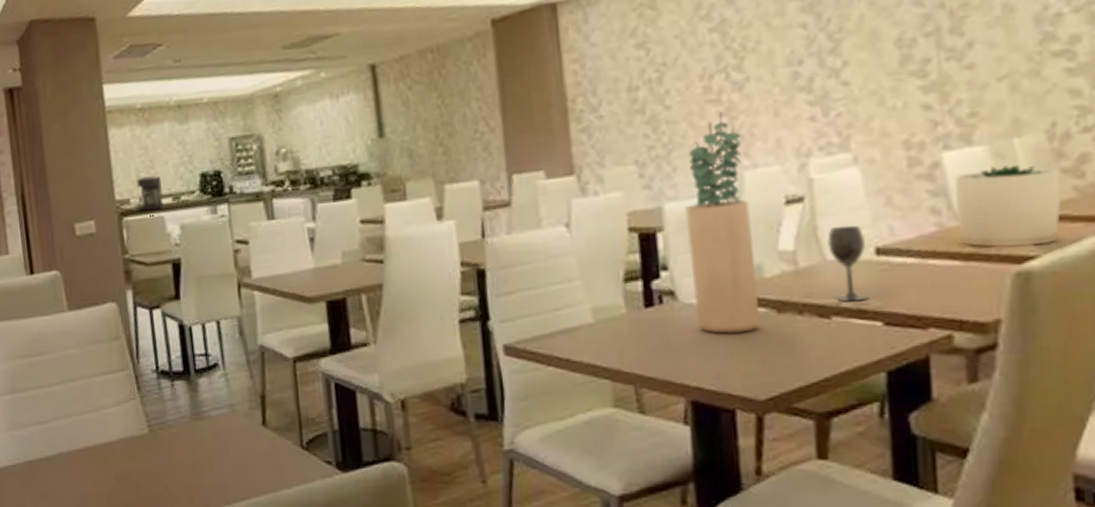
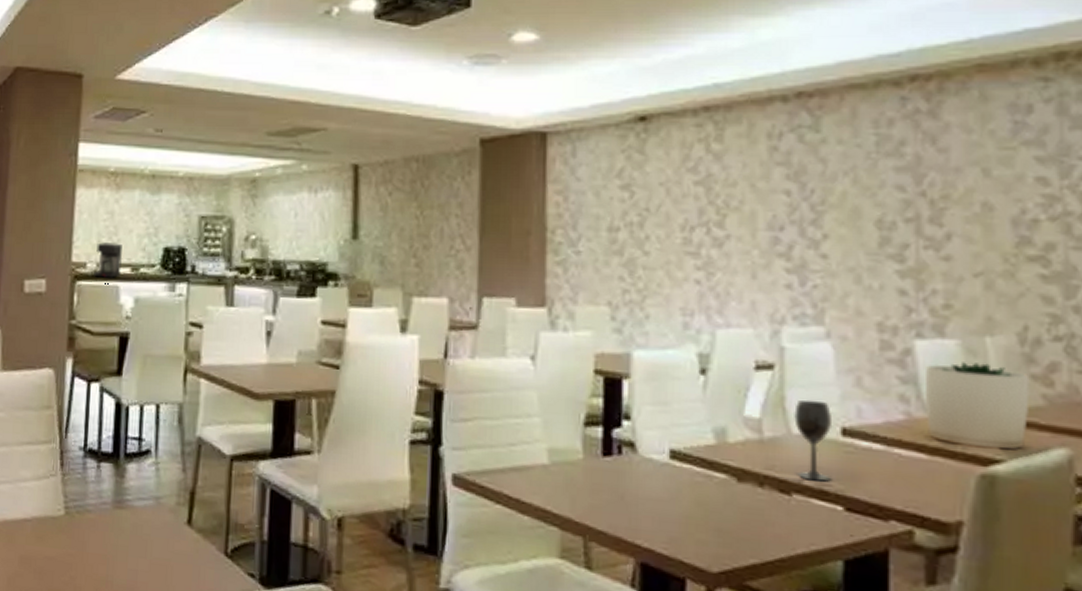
vase: present [685,111,761,333] -> none [653,265,721,497]

